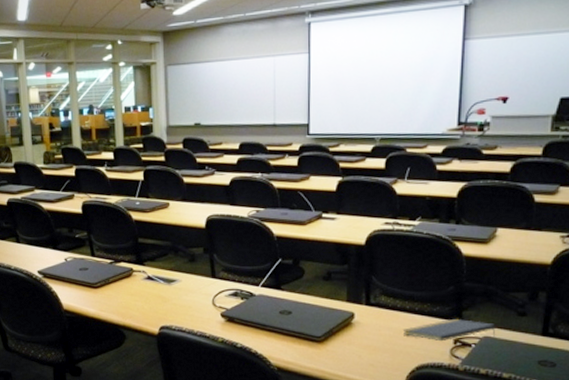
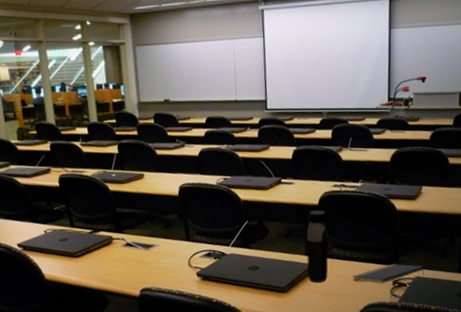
water bottle: none [348,251,375,335] -> present [306,210,329,283]

